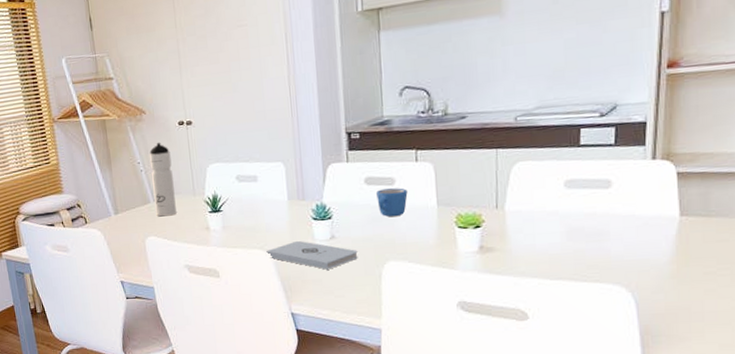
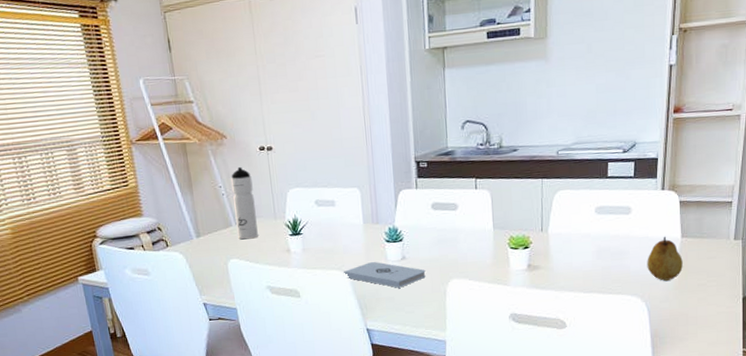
mug: present [375,188,408,217] -> none [441,212,469,240]
fruit: none [633,214,683,268] -> present [647,236,683,281]

